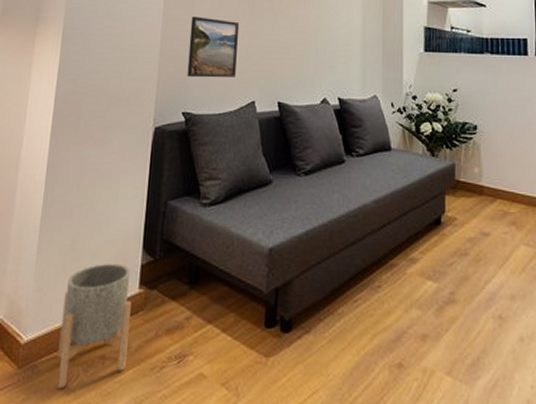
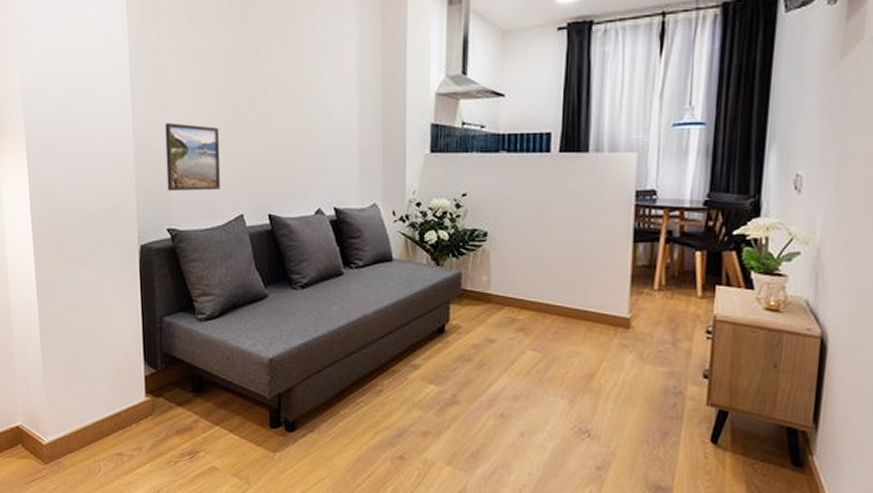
planter: present [57,263,131,389] -> none [75,375,143,480]

